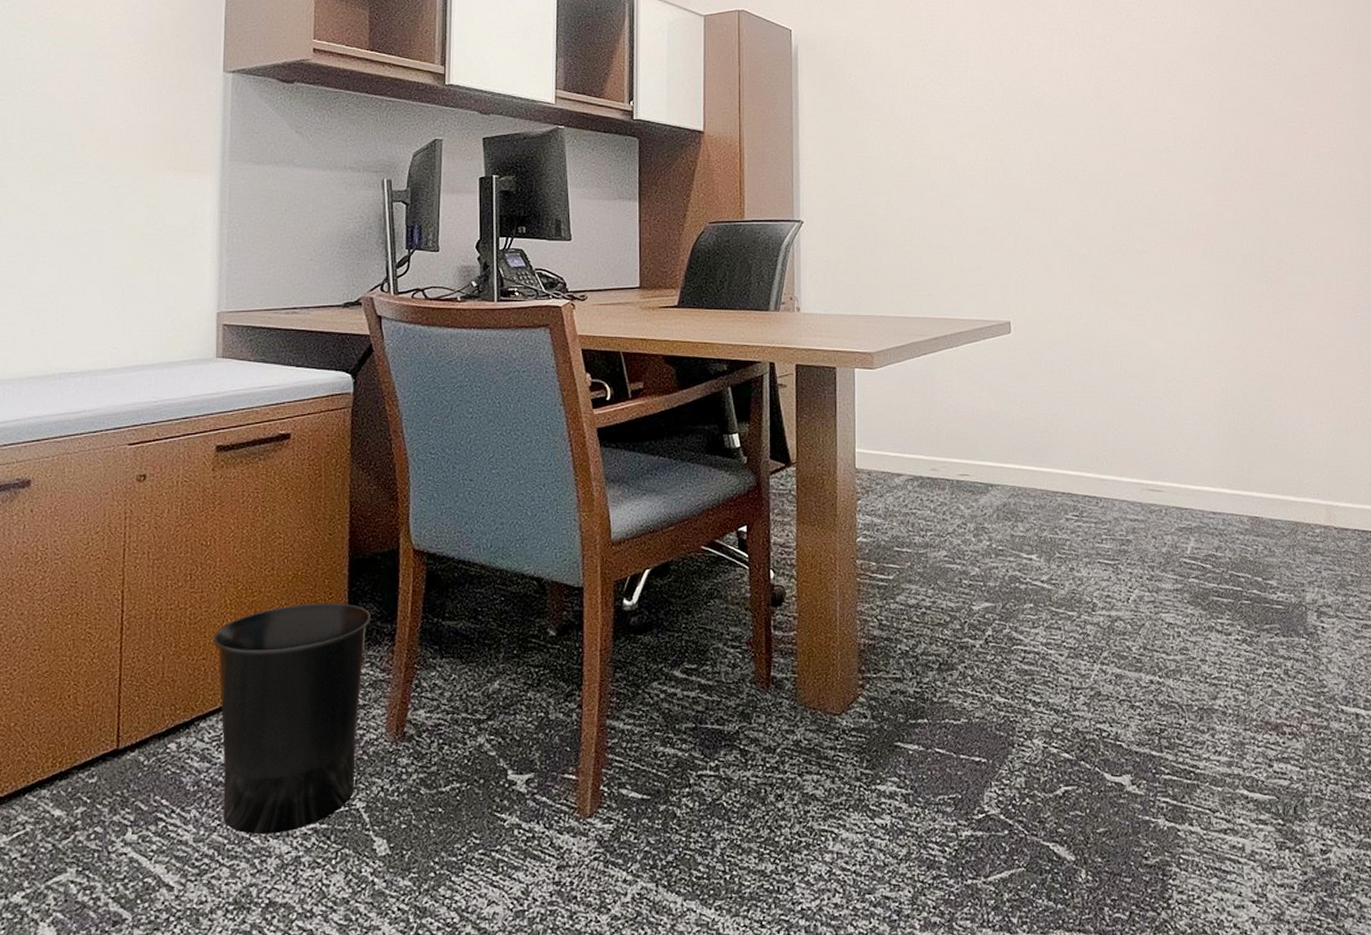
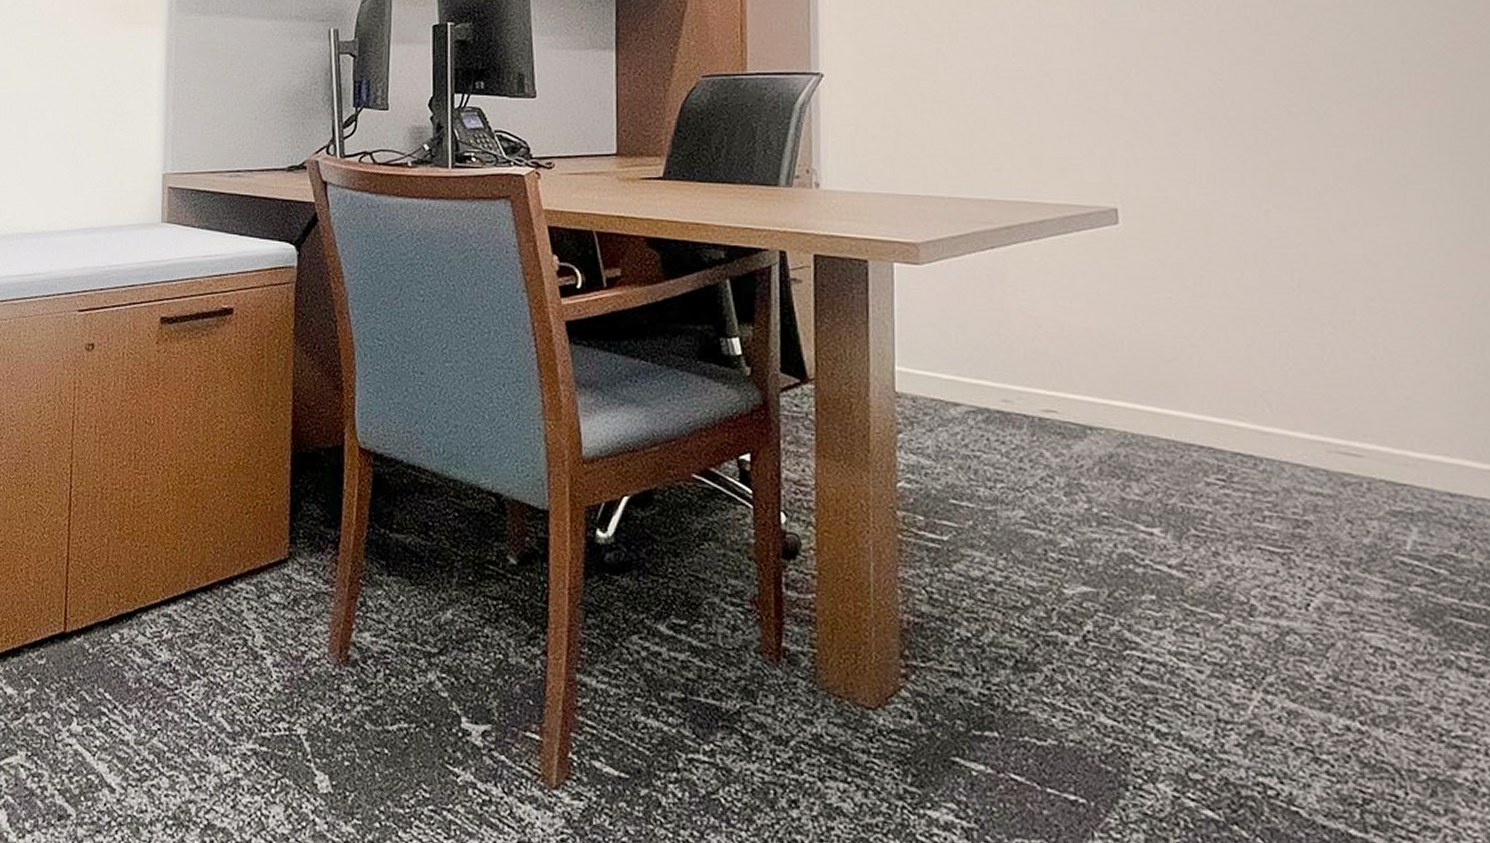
waste bin: present [213,602,370,835] -> none [155,497,313,749]

